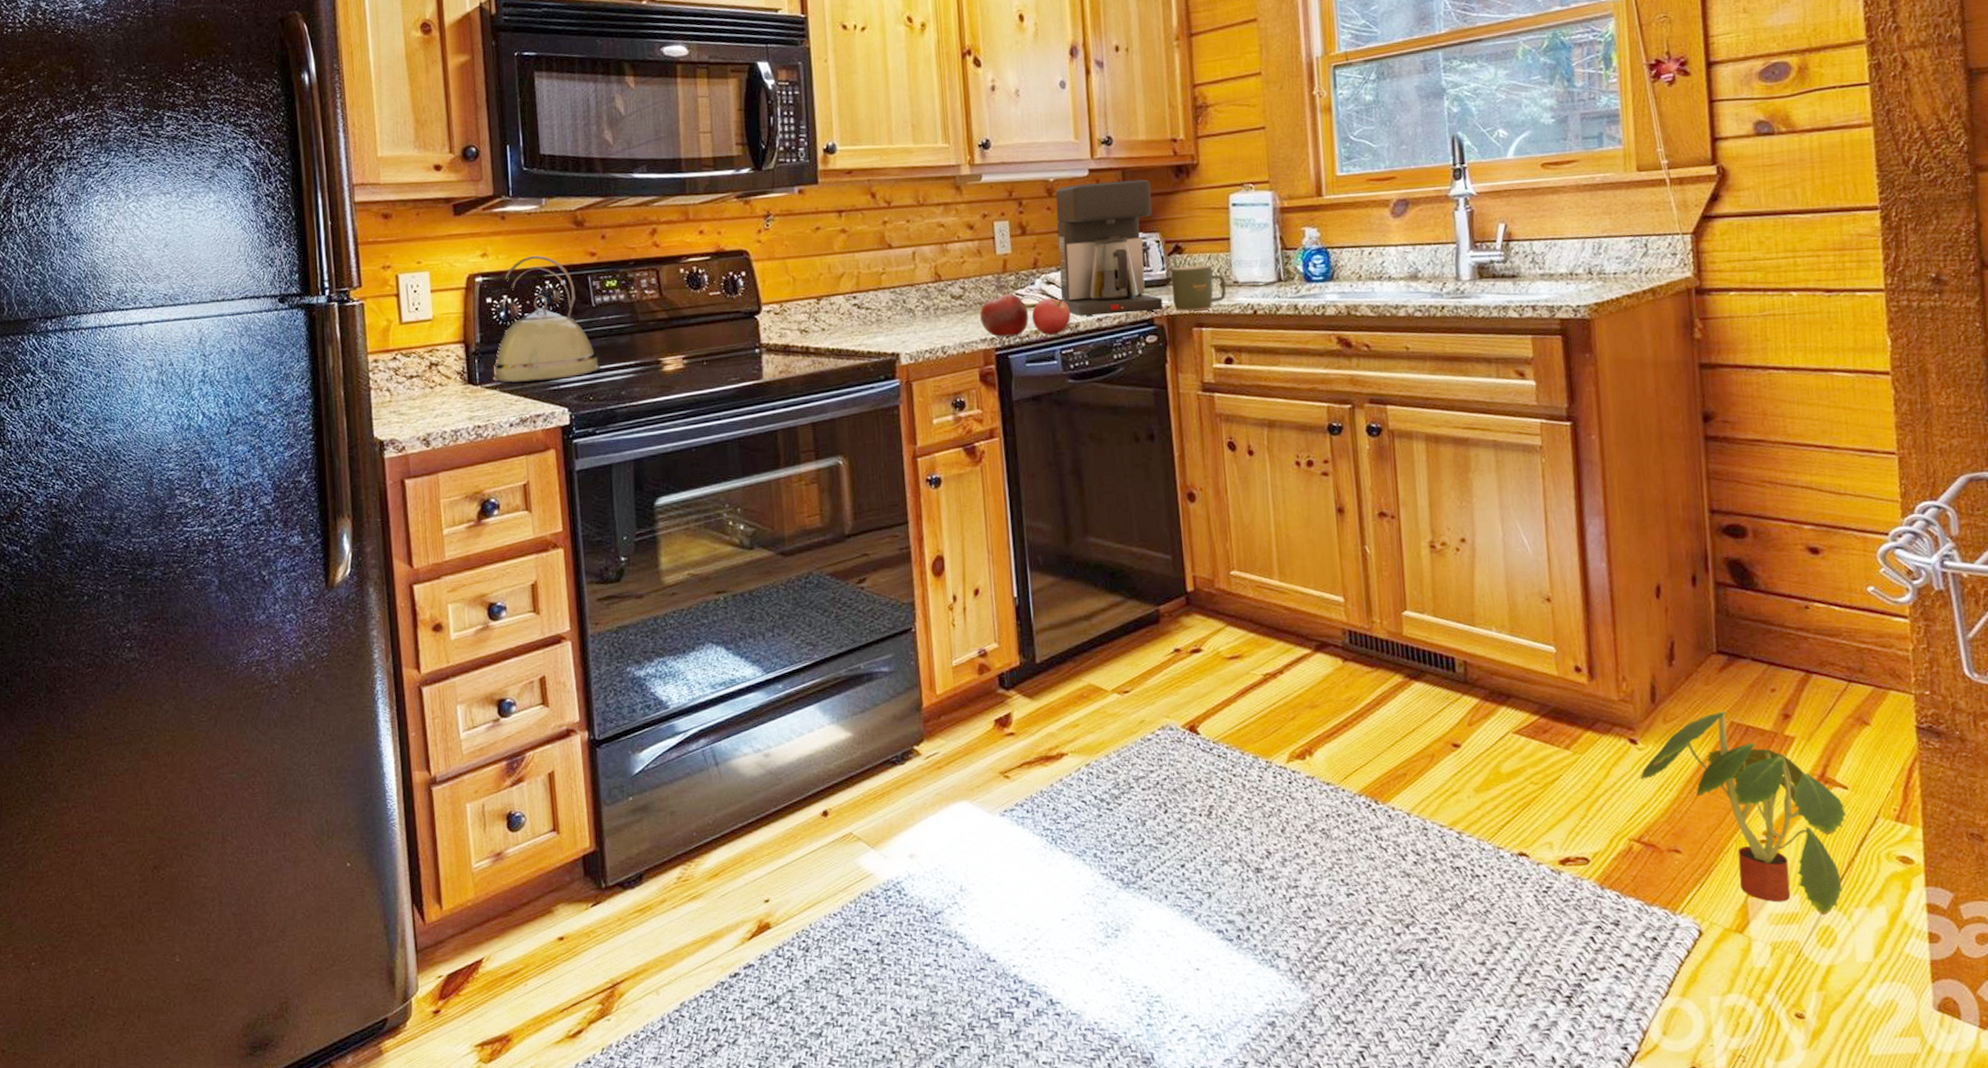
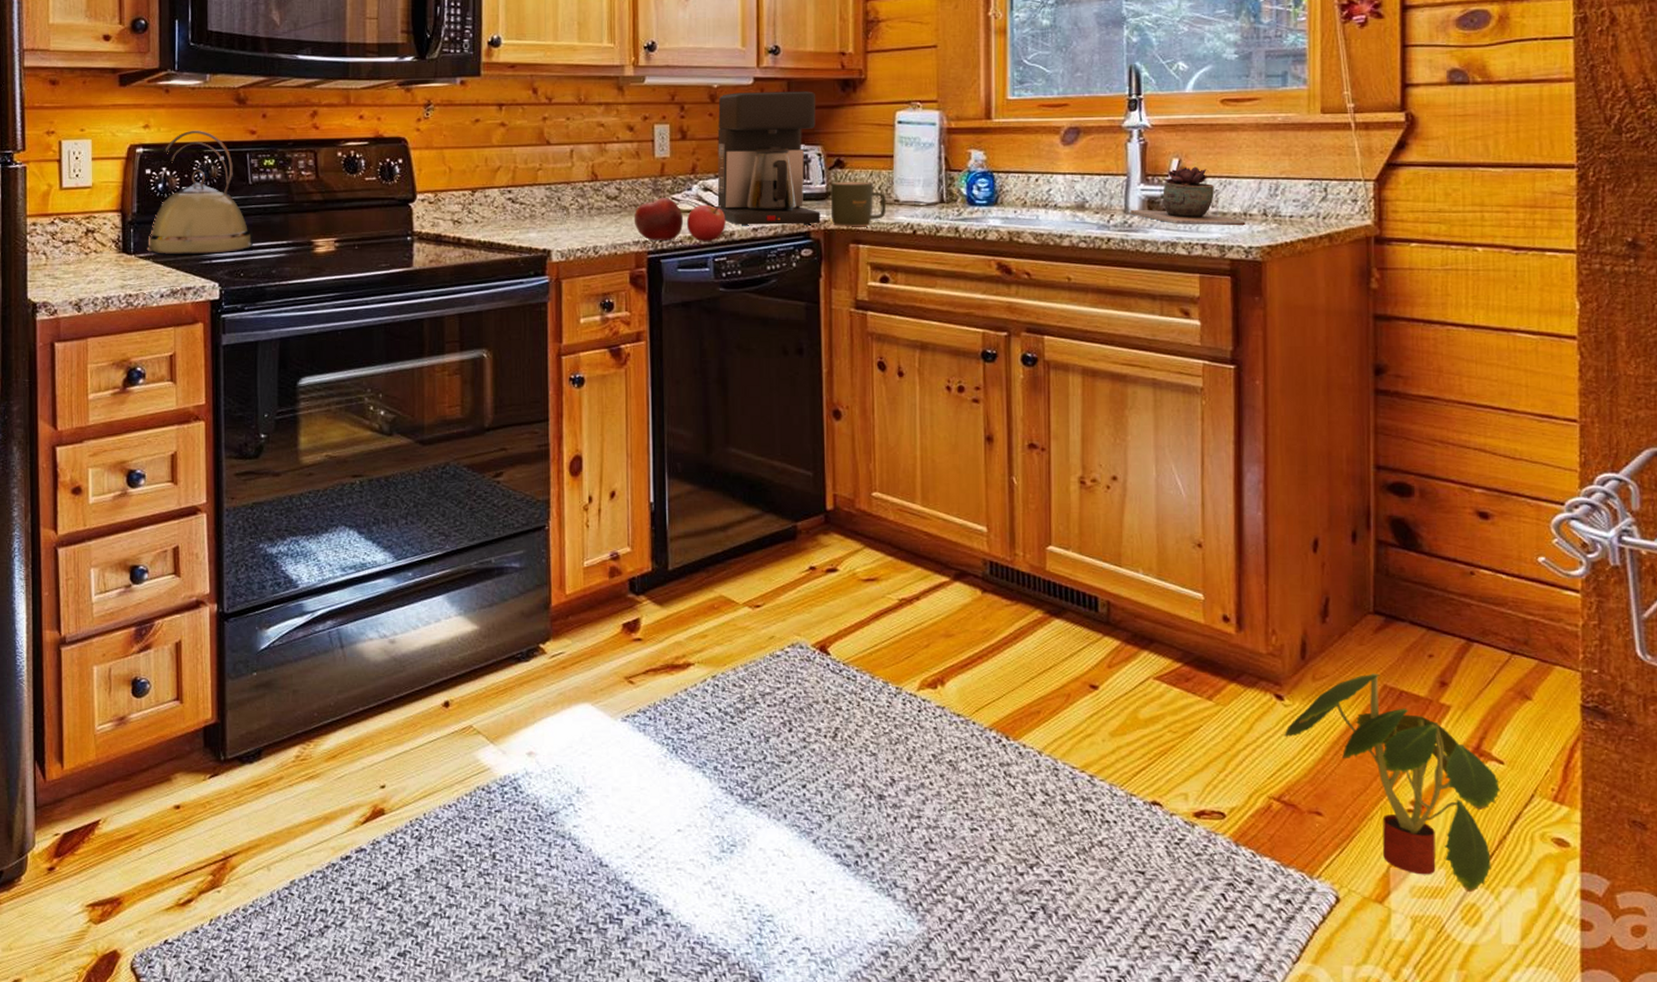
succulent plant: none [1461,230,1573,288] -> present [1130,167,1246,226]

